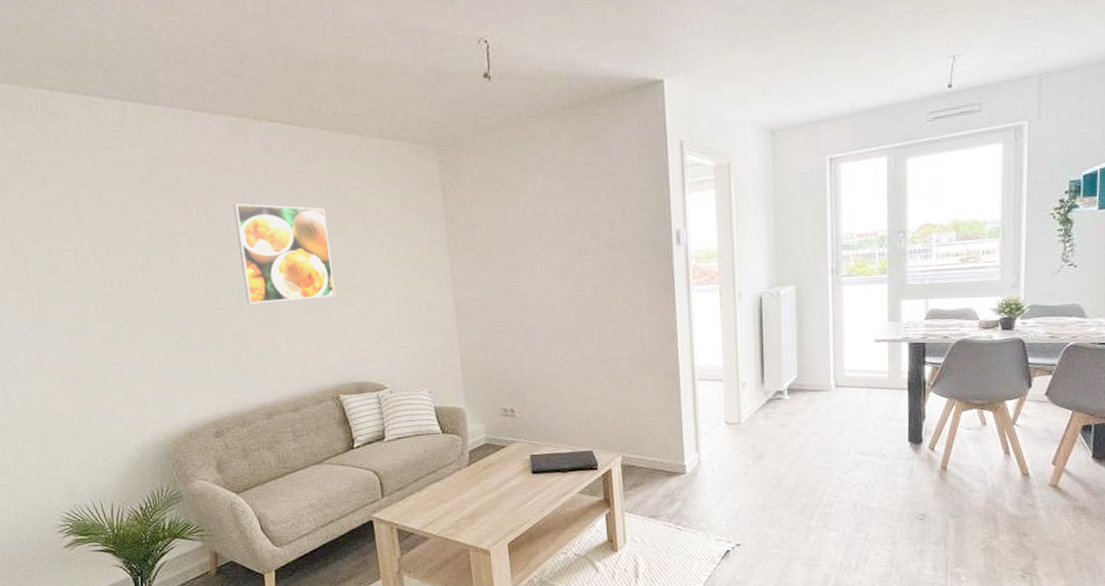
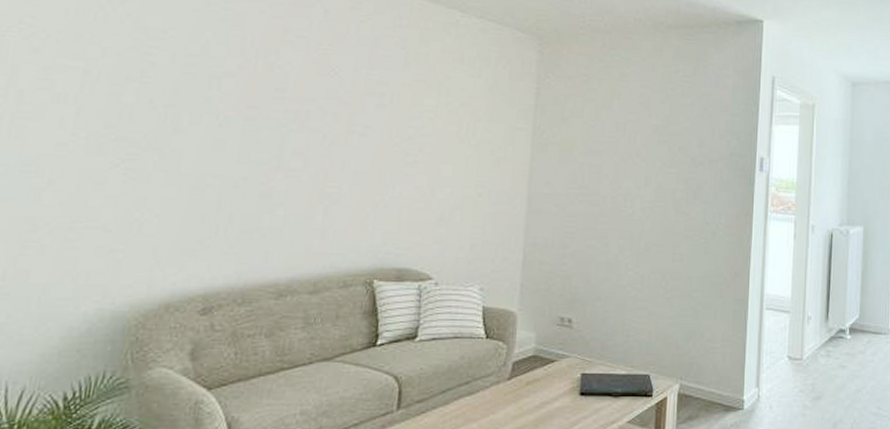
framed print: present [233,203,336,304] -> none [287,53,406,170]

